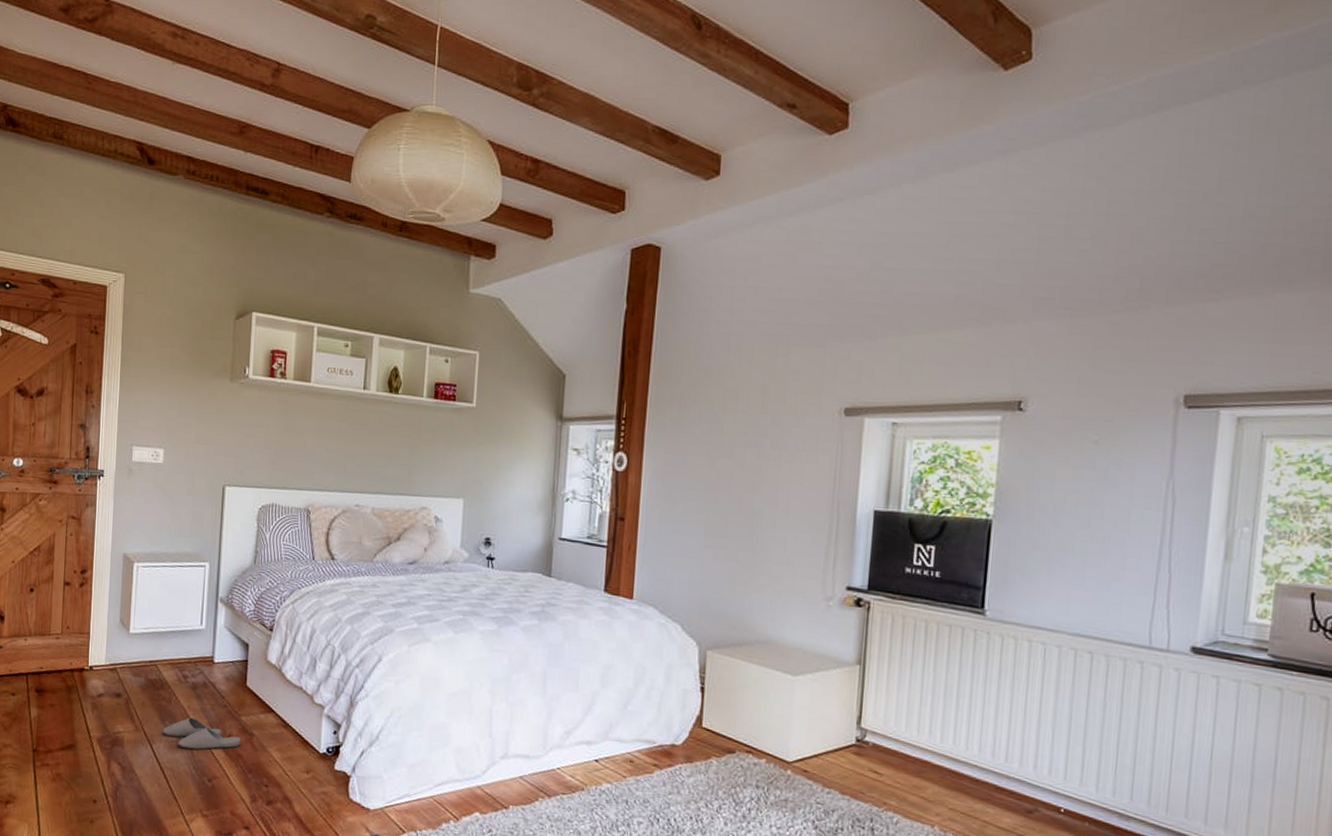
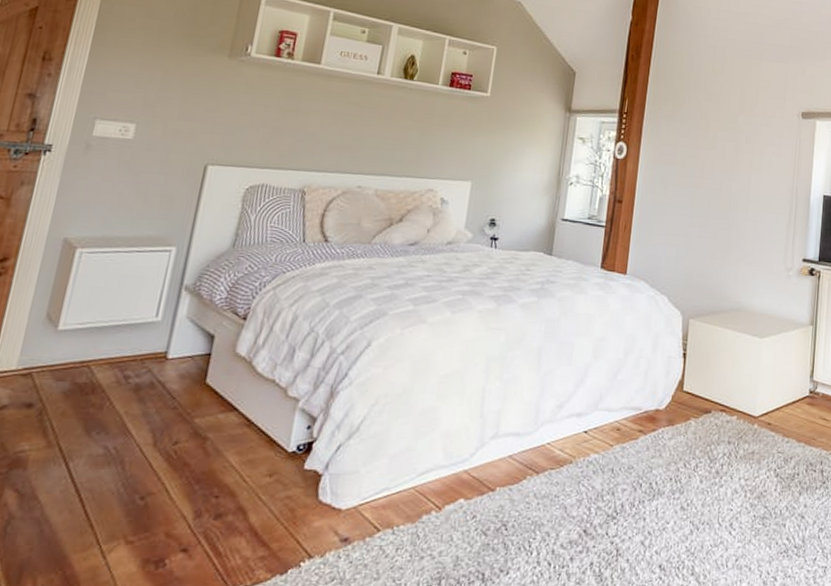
slippers: present [163,717,241,750] -> none [86,425,191,464]

